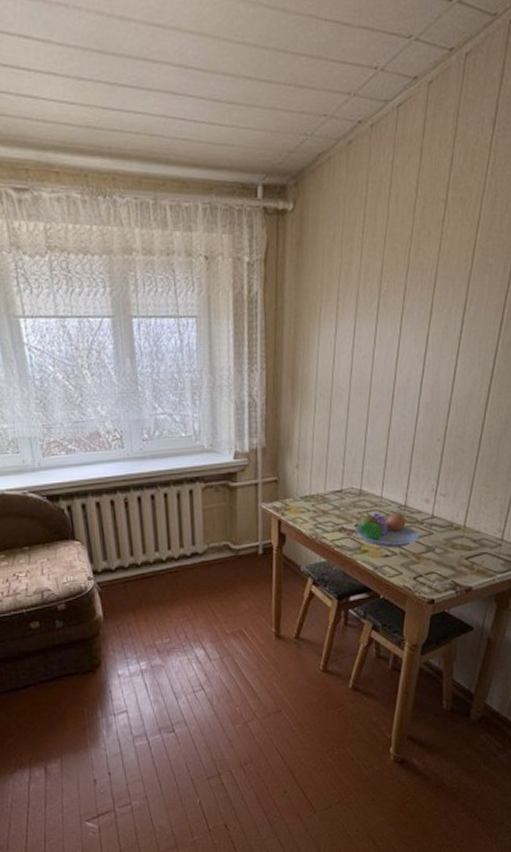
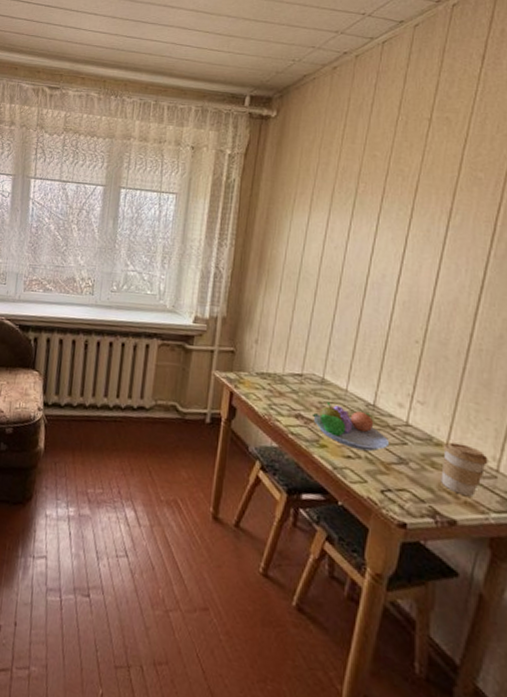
coffee cup: none [460,523,495,566] -> present [441,442,488,497]

